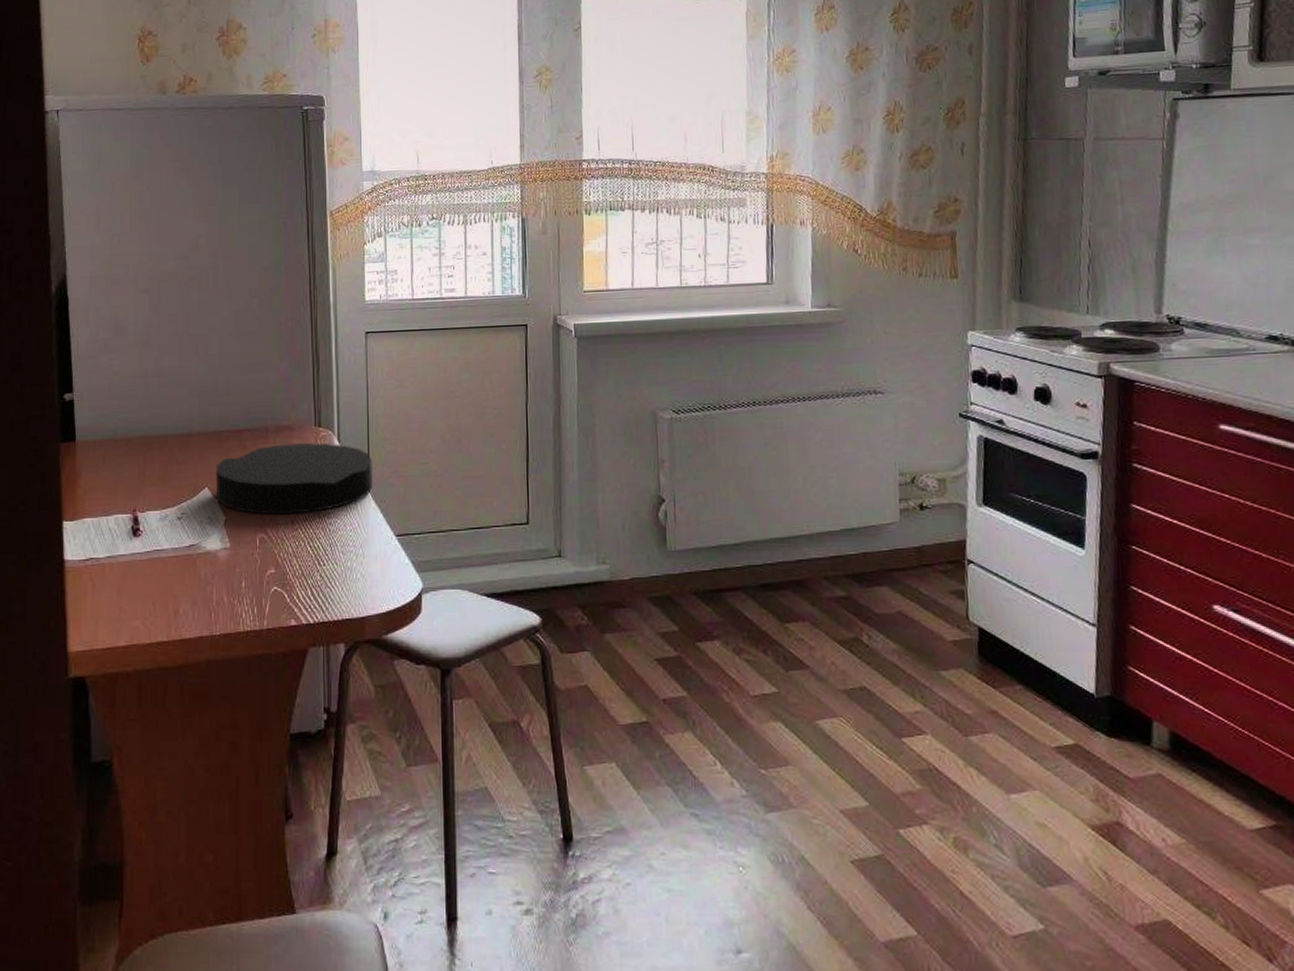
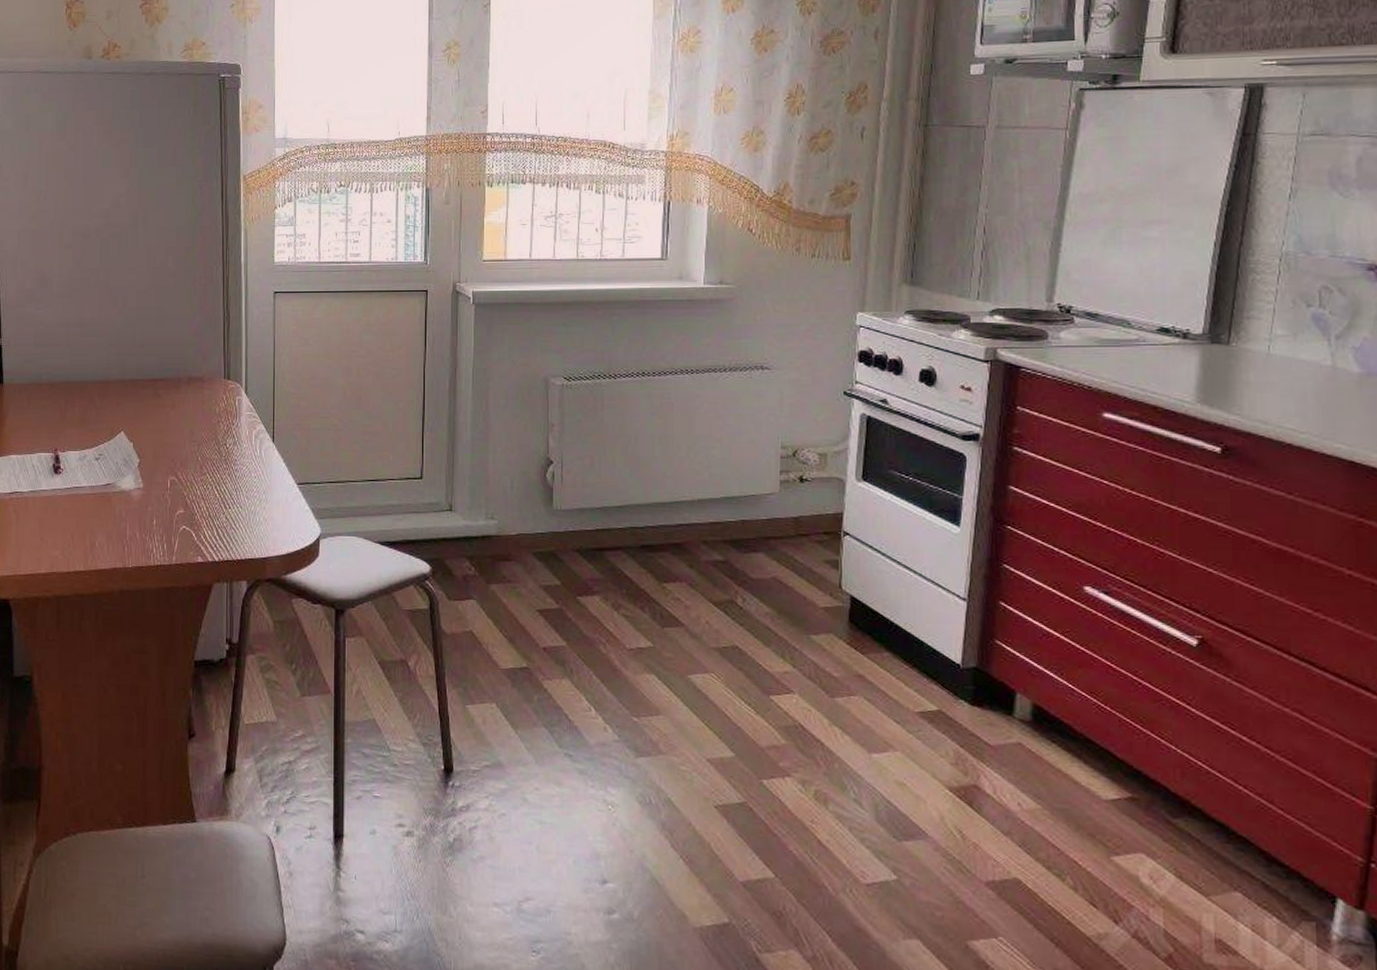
plate: present [215,443,373,515] -> none [131,394,277,460]

